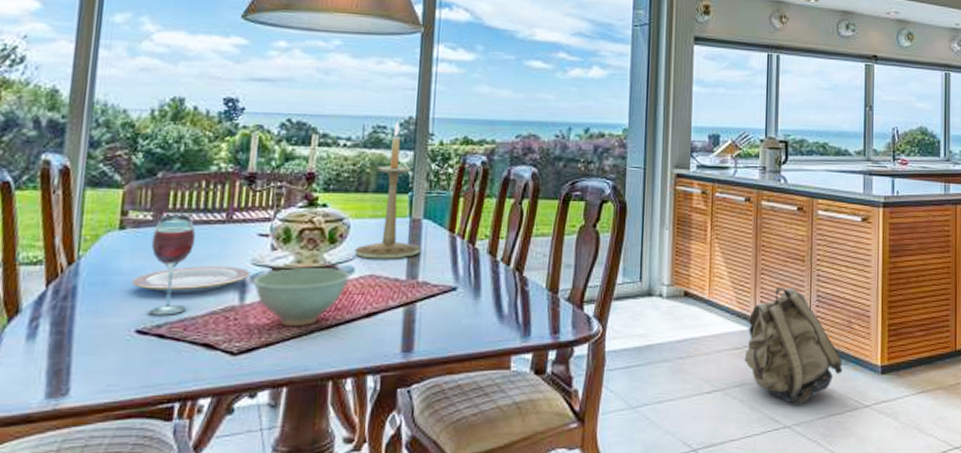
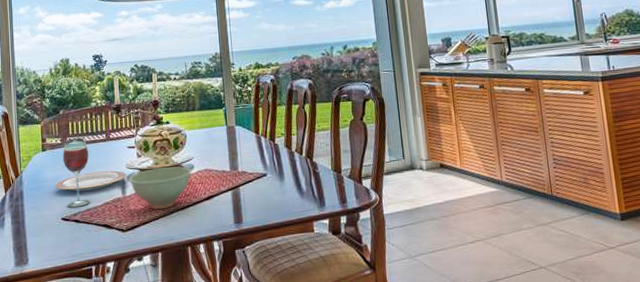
candlestick: present [355,122,422,259] -> none [192,58,238,158]
backpack: present [744,287,843,407] -> none [496,154,586,251]

